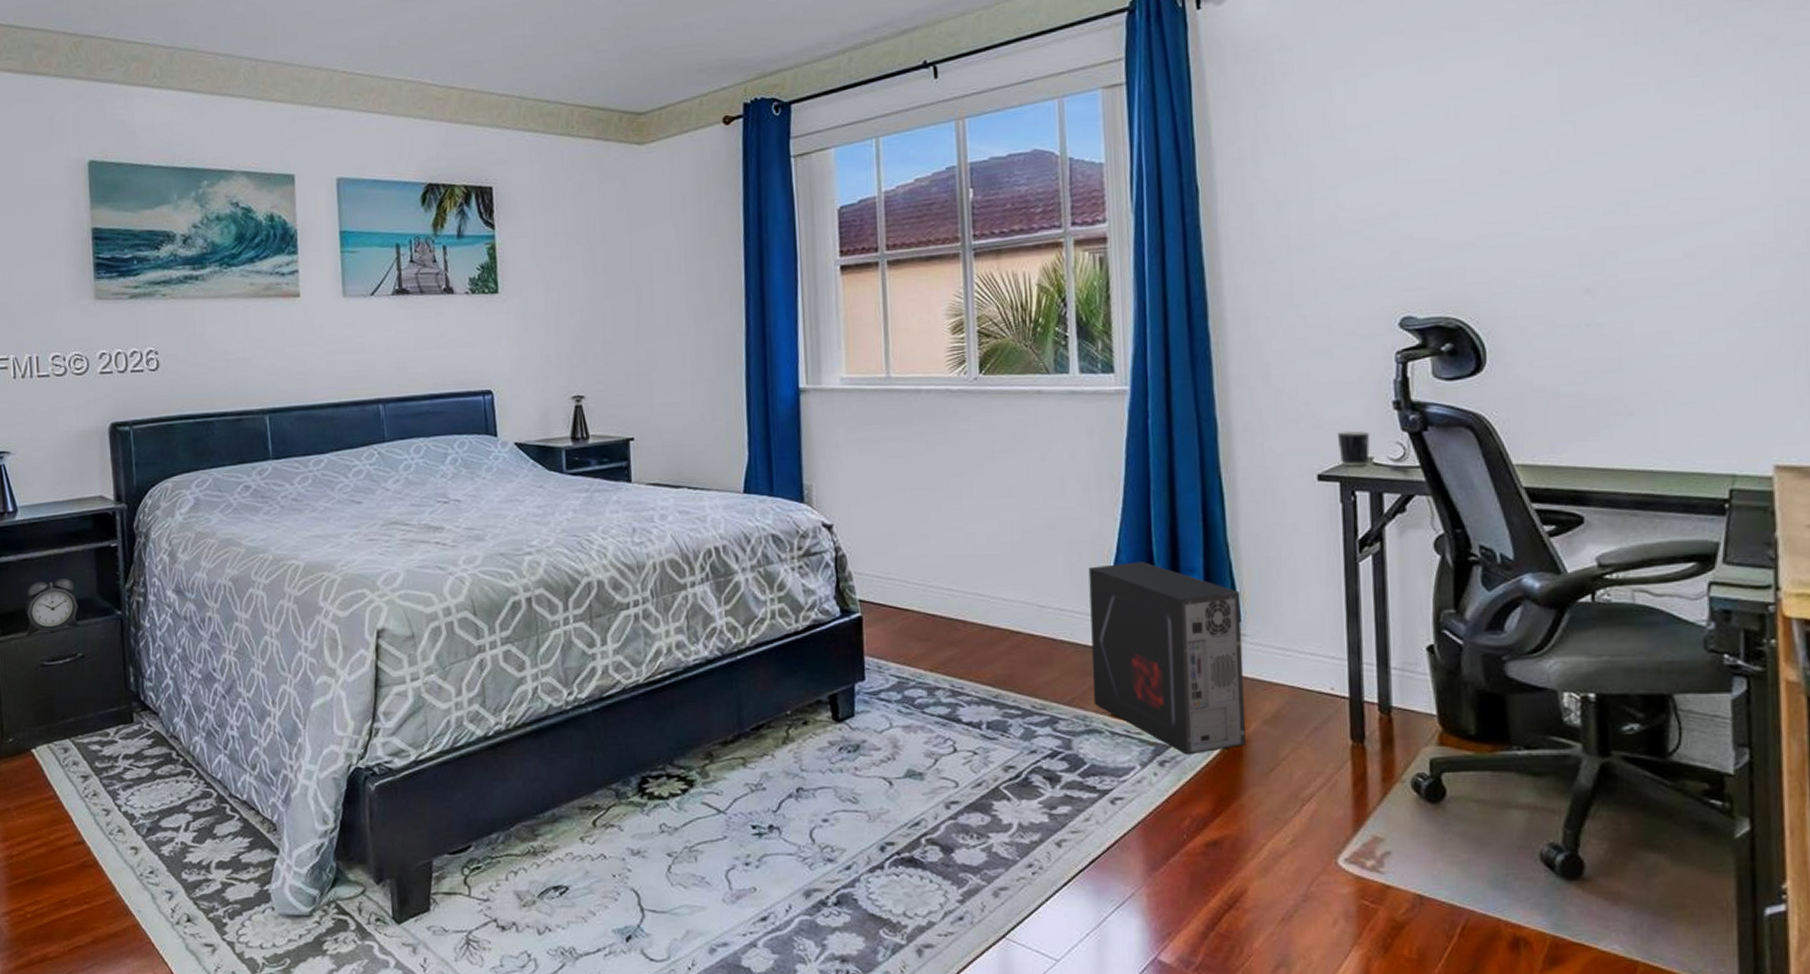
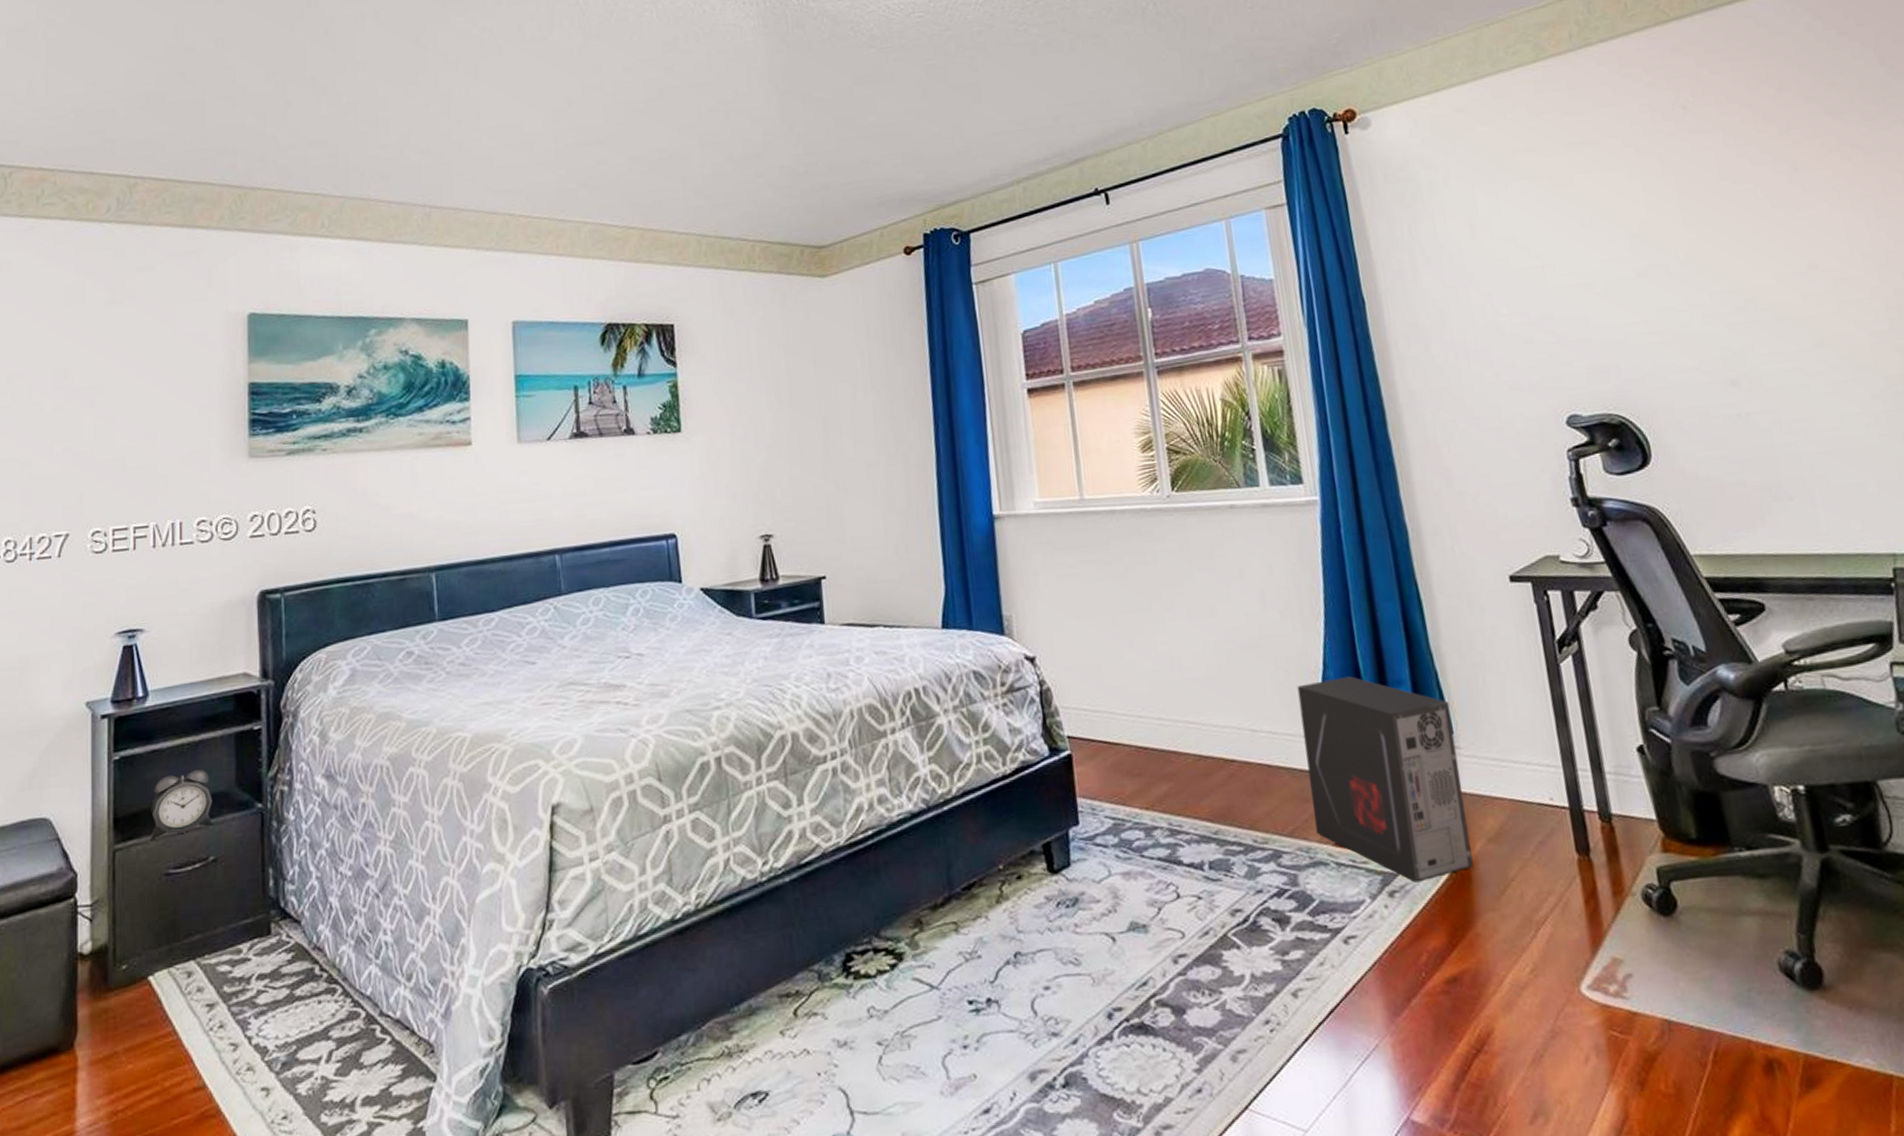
mug: present [1336,430,1370,468] -> none [1522,529,1556,567]

